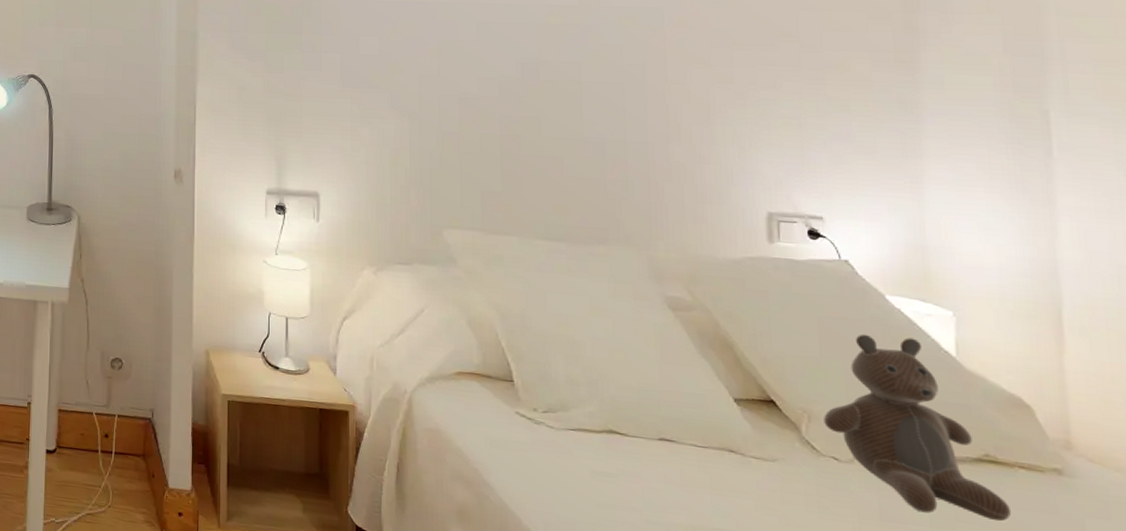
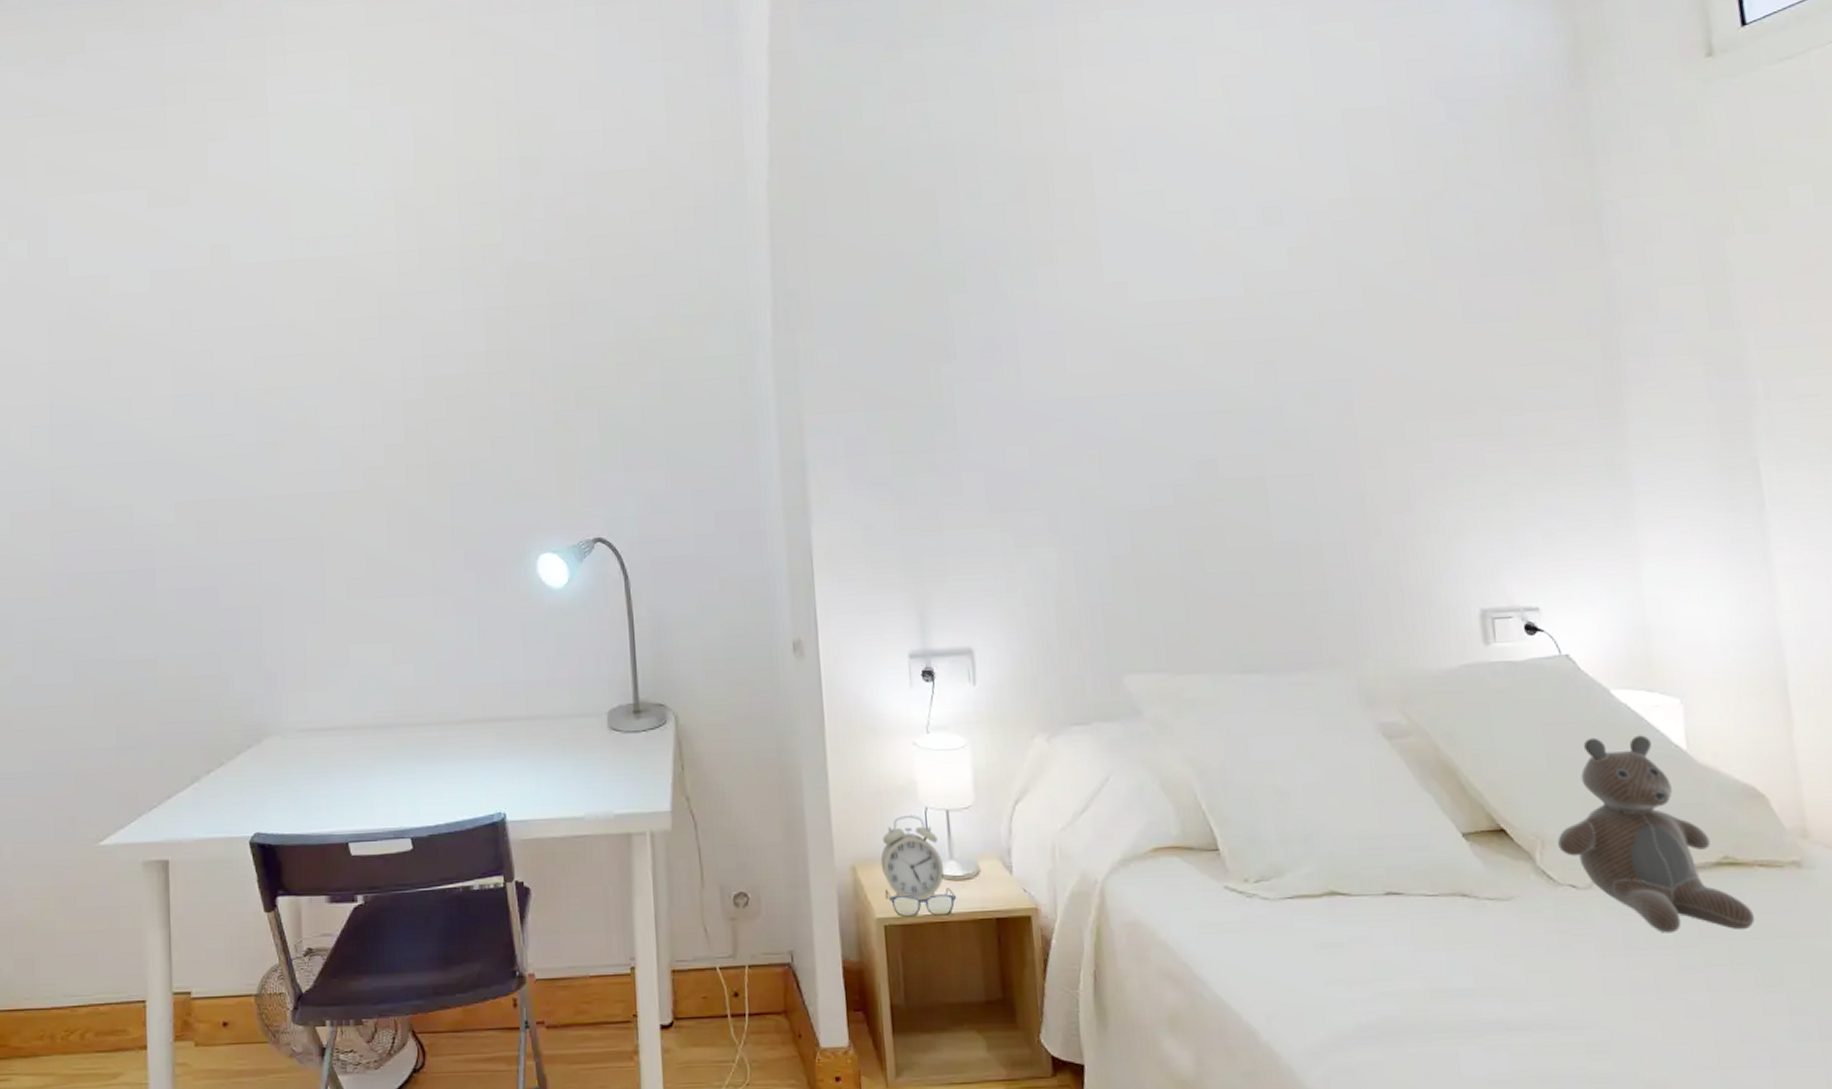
alarm clock: none [229,317,280,385] -> present [880,816,944,900]
glasses: none [230,372,289,401] -> present [885,888,957,917]

